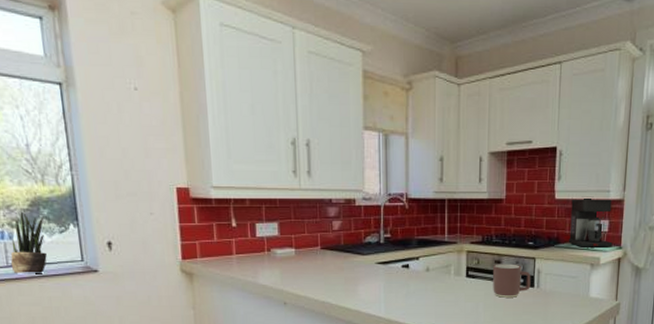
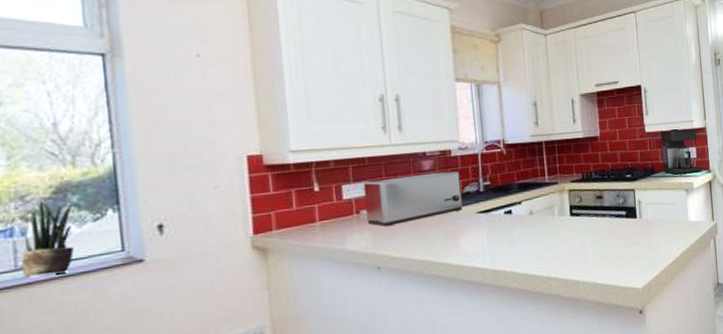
toaster: none [275,220,363,267] -> present [363,171,463,227]
mug: present [493,264,531,298] -> none [596,197,634,232]

